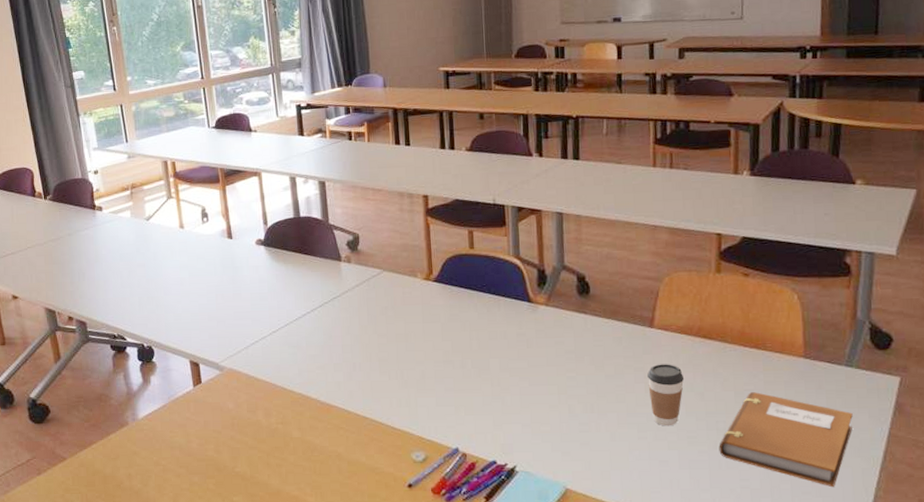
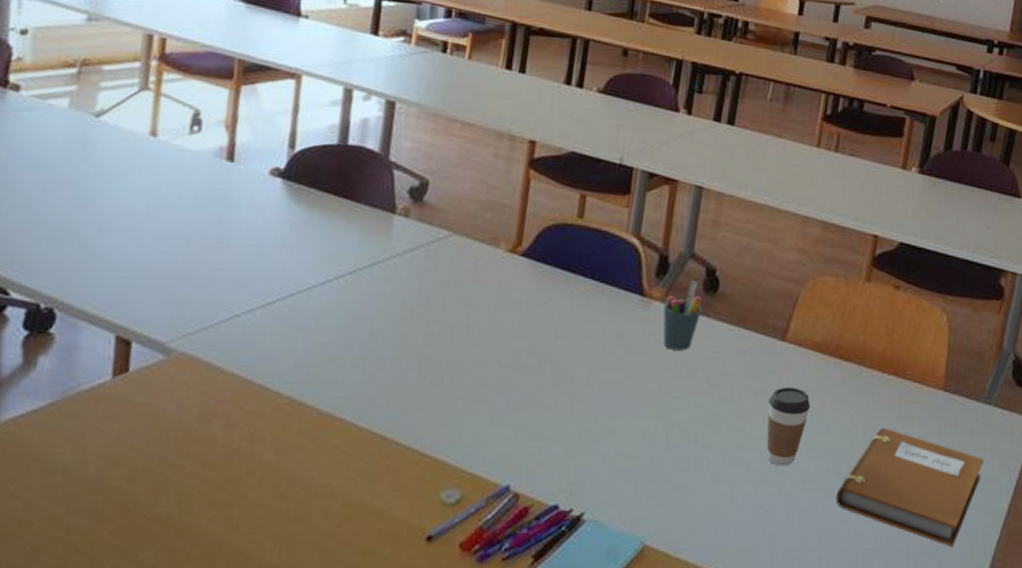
pen holder: none [548,287,579,342] -> present [663,281,702,351]

